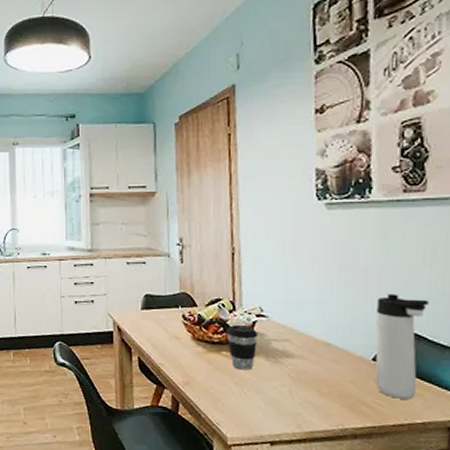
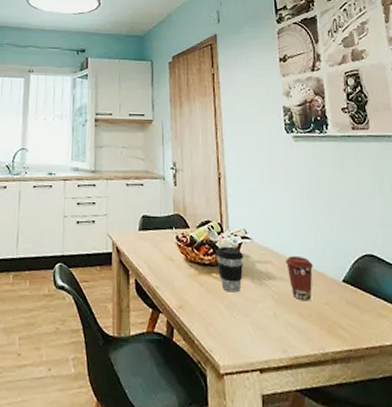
coffee cup: none [305,333,338,380] -> present [285,255,313,302]
thermos bottle: present [375,293,429,399] -> none [342,218,383,321]

